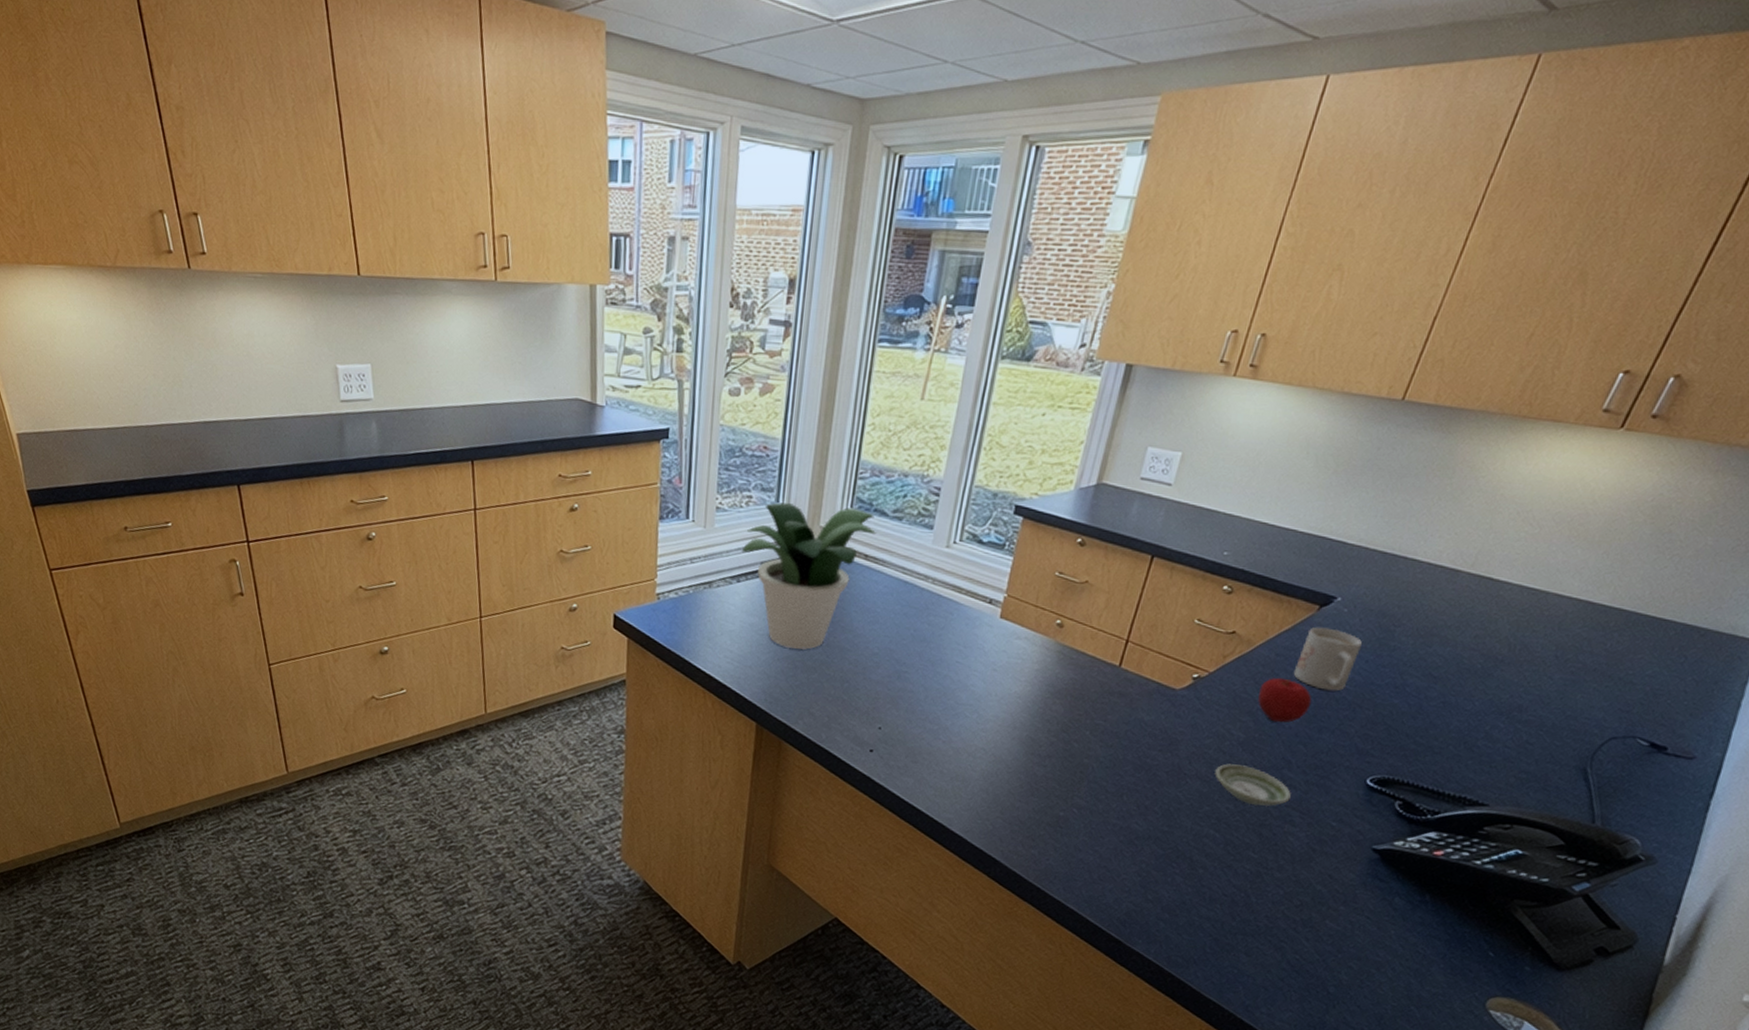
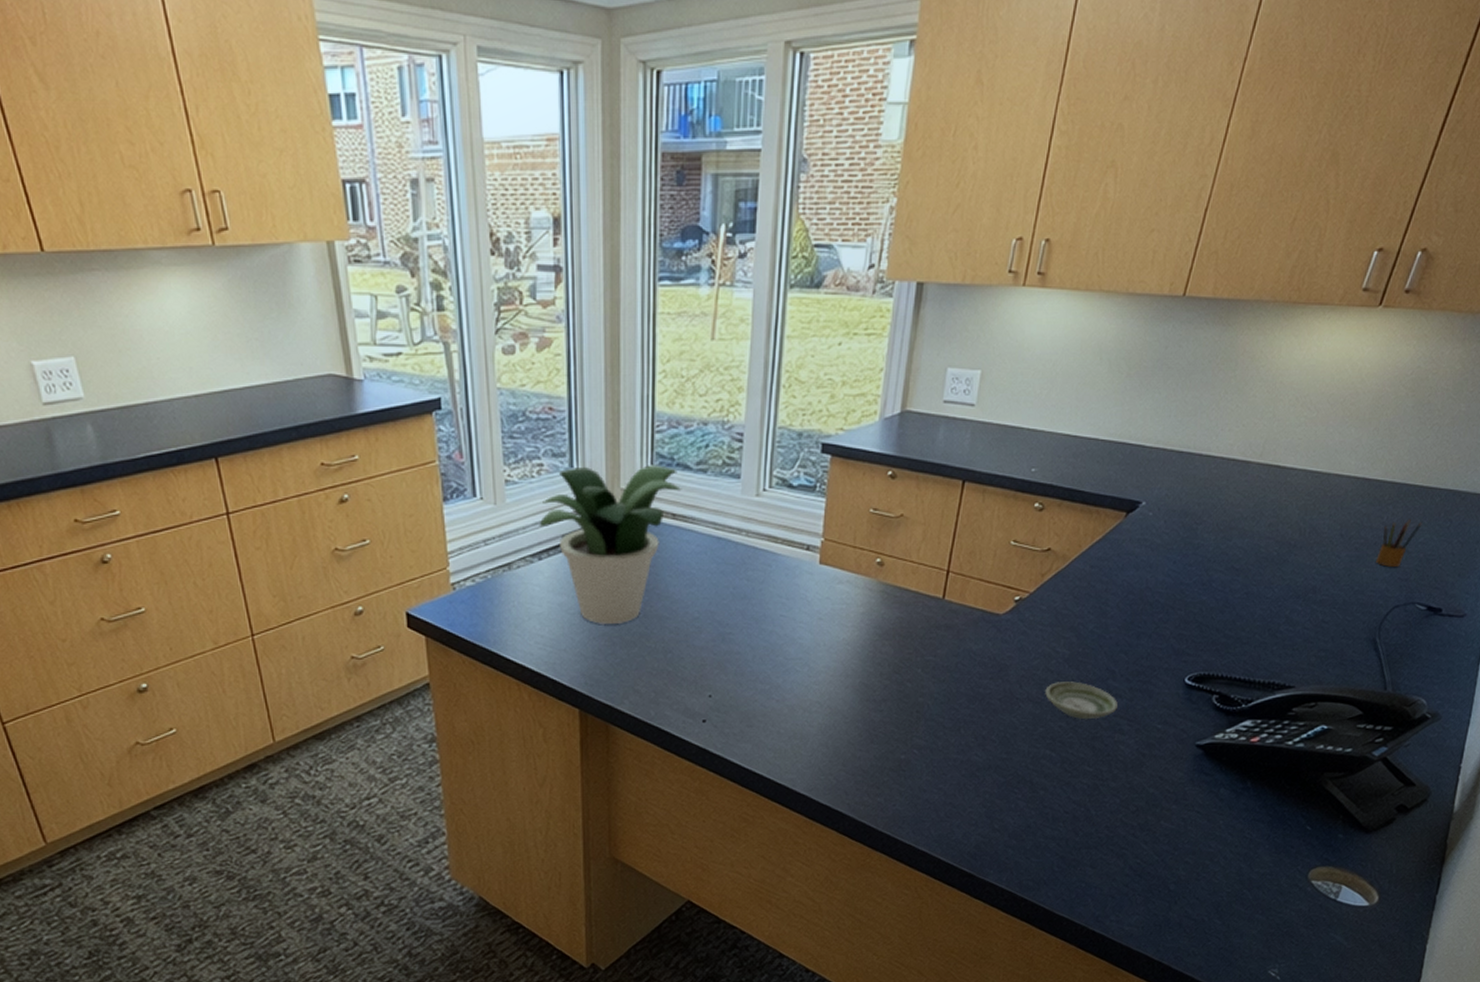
apple: present [1258,677,1312,723] -> none [1078,589,1128,635]
mug: present [1293,627,1363,692] -> none [1108,533,1170,596]
pencil box: none [1594,648,1652,697] -> present [1376,518,1422,567]

